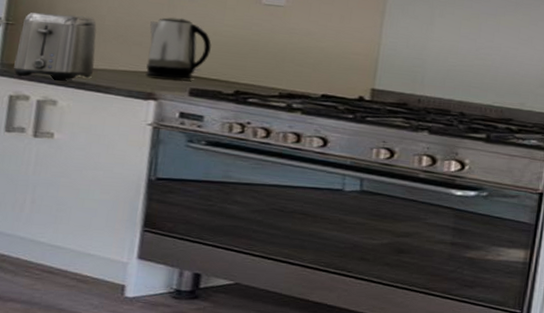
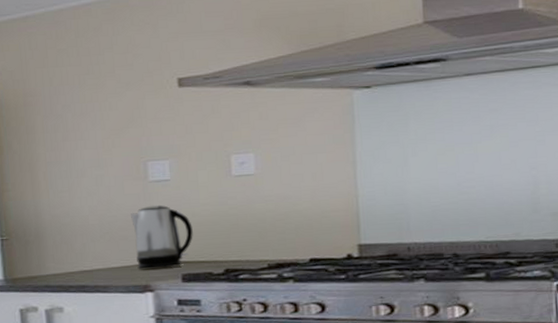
toaster: present [14,11,97,80] -> none [16,219,90,290]

